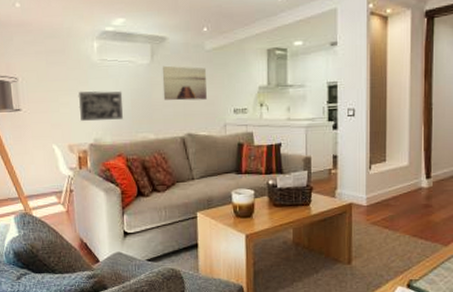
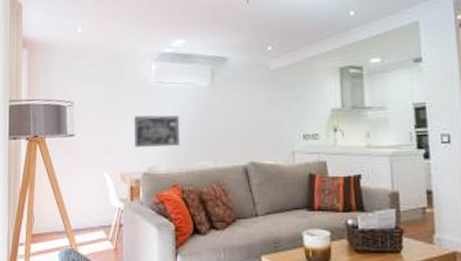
wall art: present [162,65,207,101] -> none [222,87,272,125]

